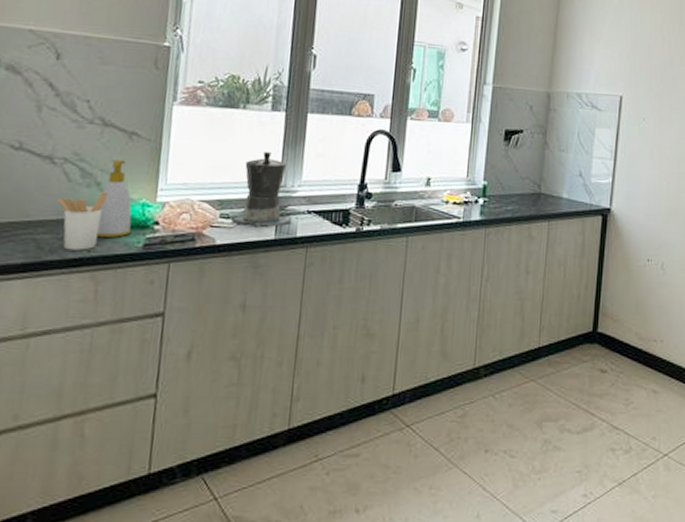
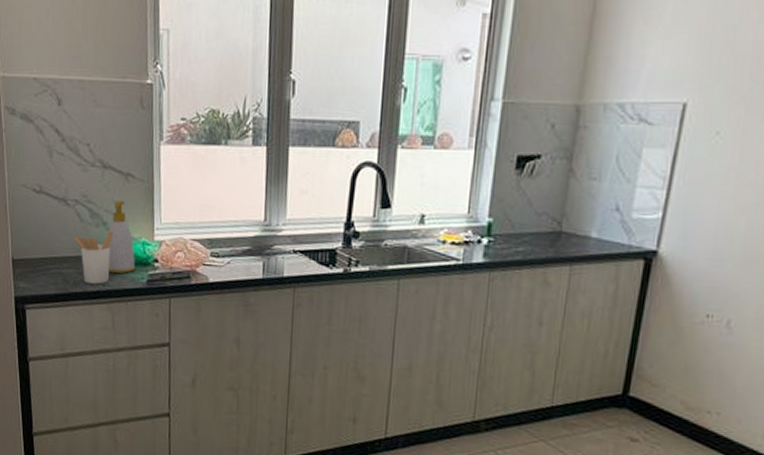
coffee maker: present [230,151,292,227] -> none [220,188,278,267]

